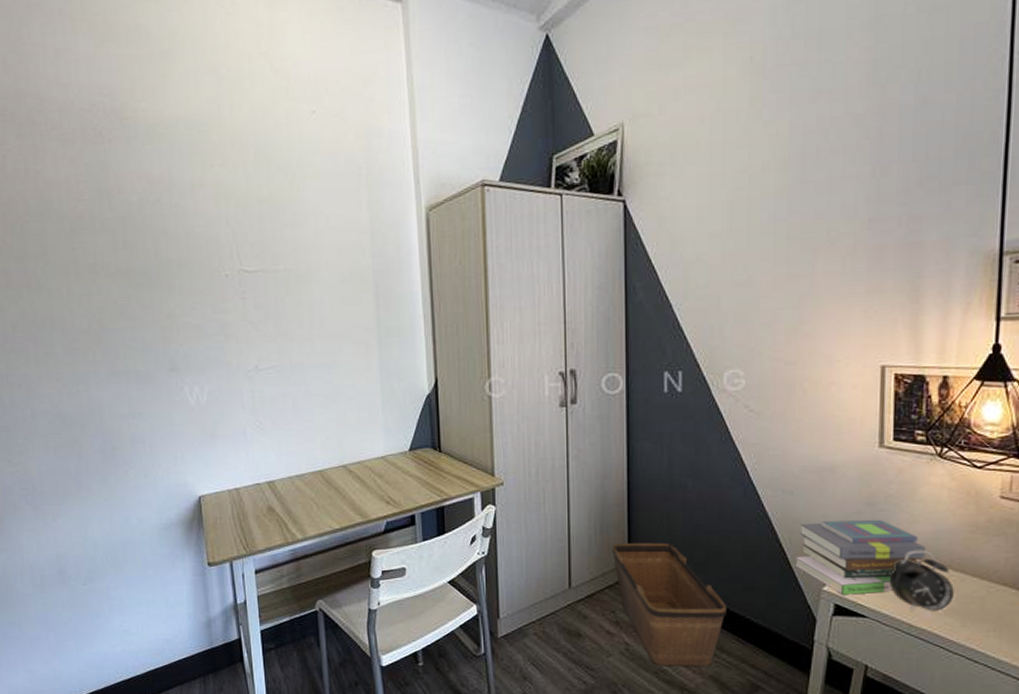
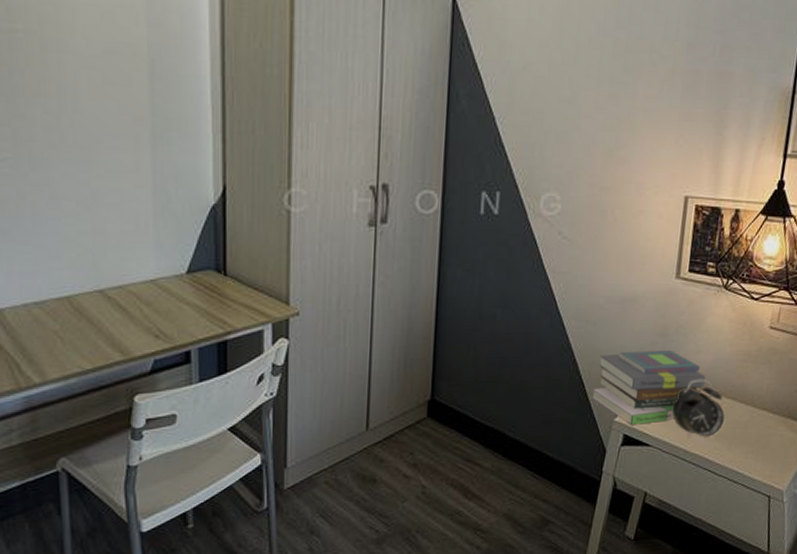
bicycle basket: present [612,543,727,666] -> none [414,378,525,507]

